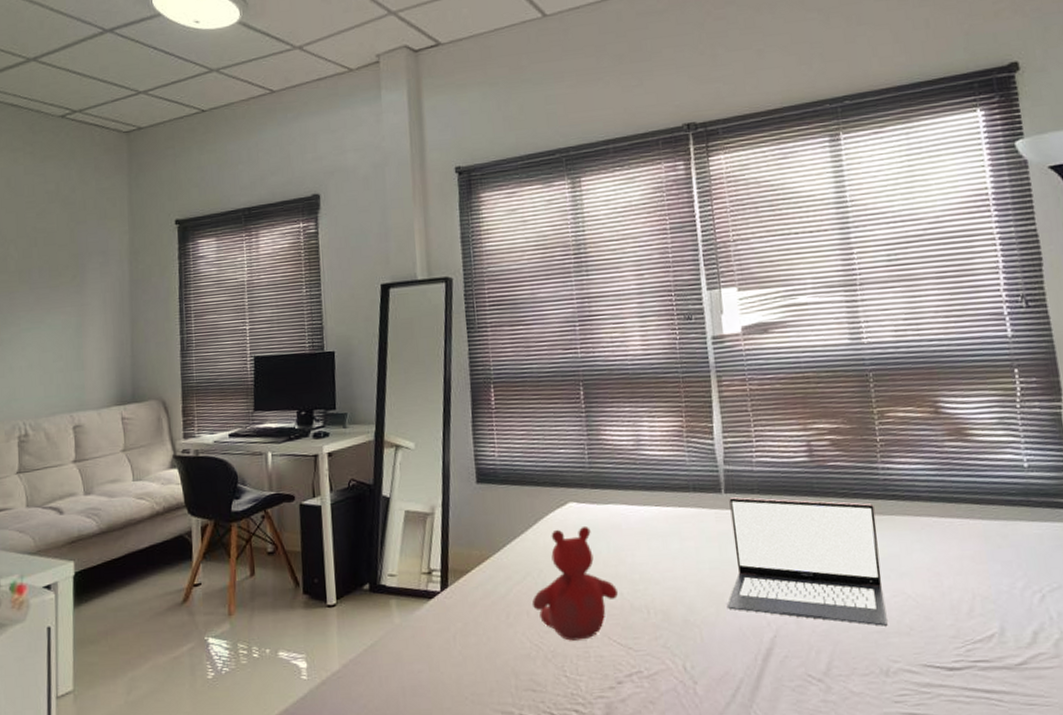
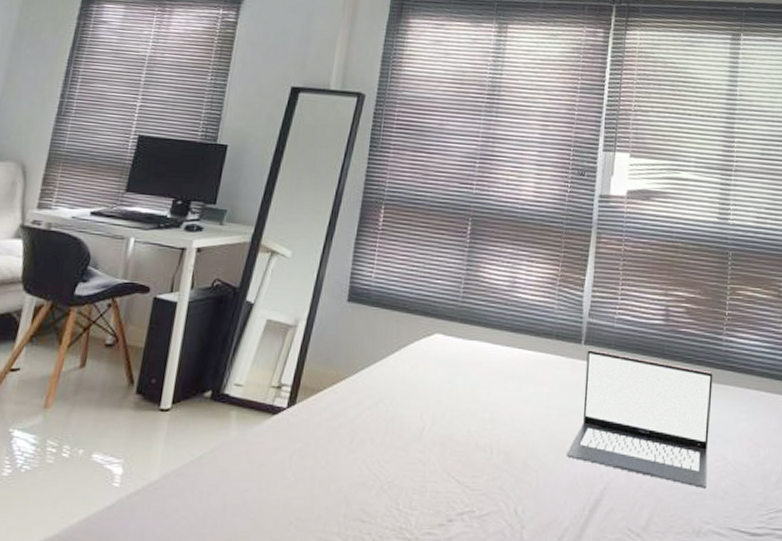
stuffed bear: present [531,525,619,641] -> none [378,358,467,474]

